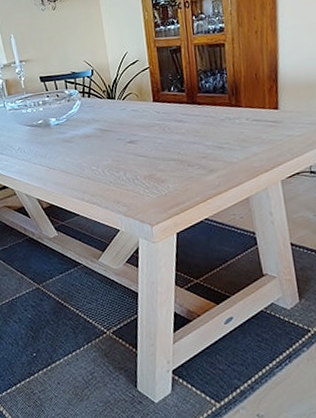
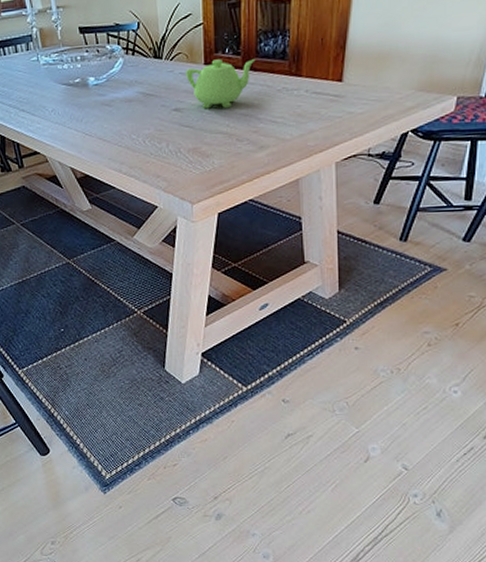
teapot: none [137,94,199,140] -> present [186,59,256,109]

